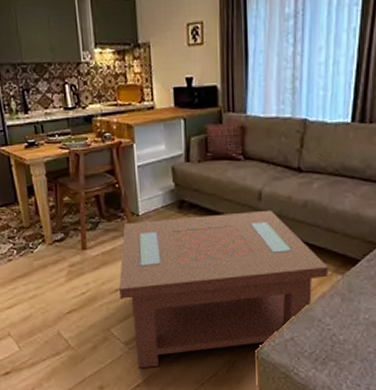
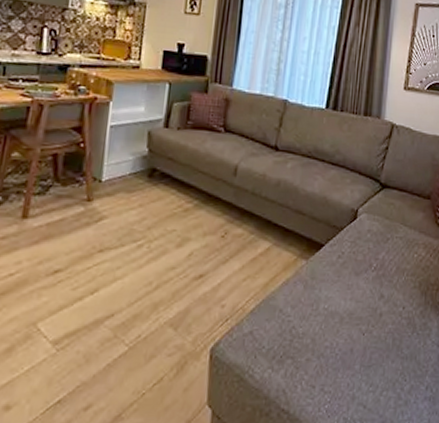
coffee table: present [119,209,328,369] -> none [58,186,294,377]

